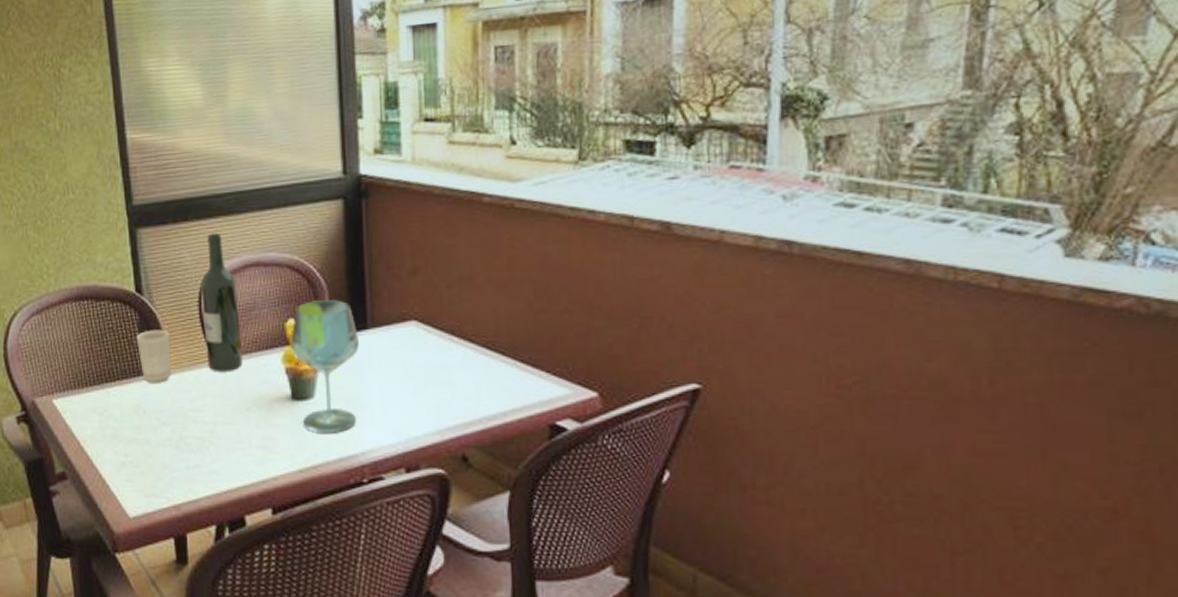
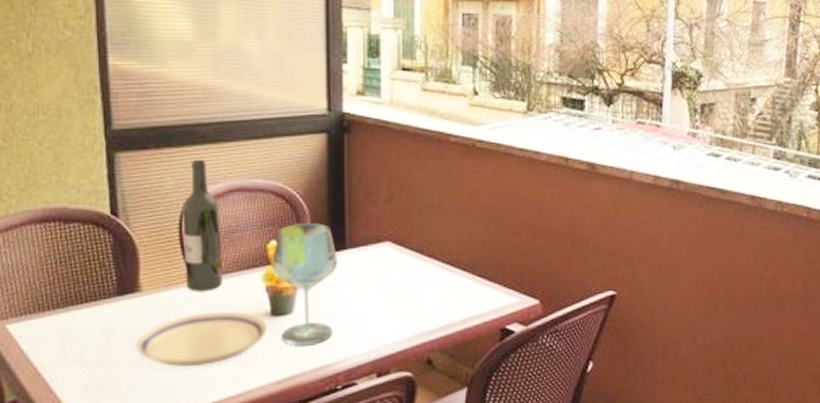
cup: present [136,329,172,383] -> none [108,251,147,305]
plate: none [164,393,288,450] -> present [136,311,267,367]

